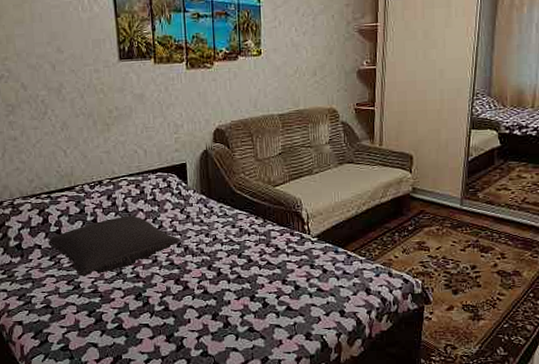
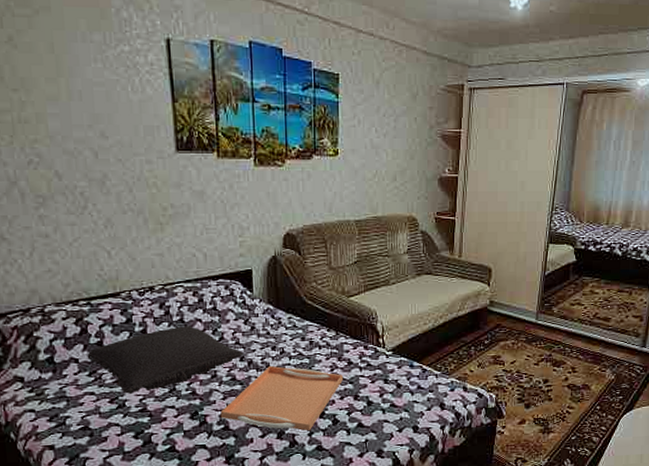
serving tray: none [161,252,271,313] -> present [220,366,343,431]

